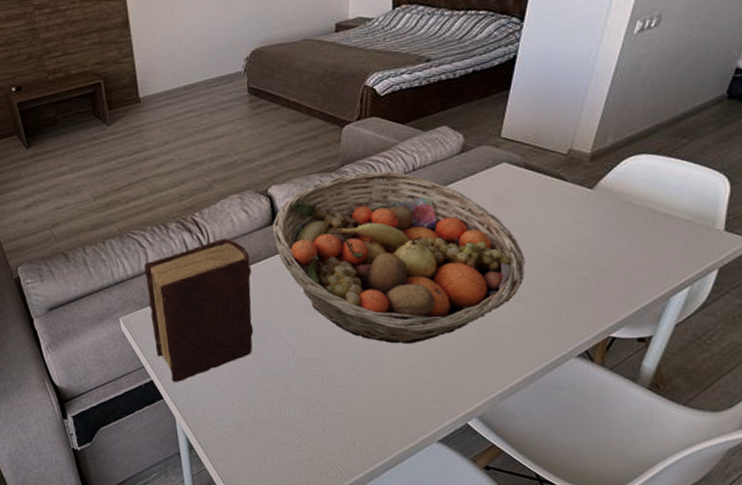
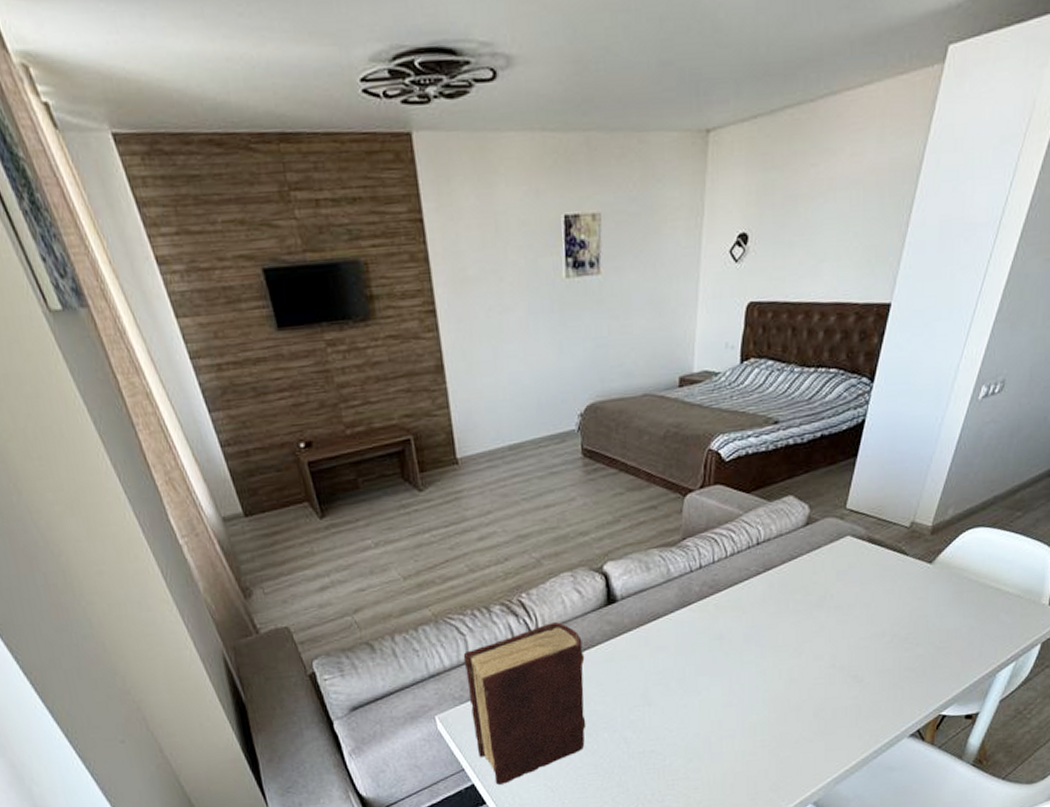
fruit basket: present [273,170,525,345] -> none [608,544,865,732]

